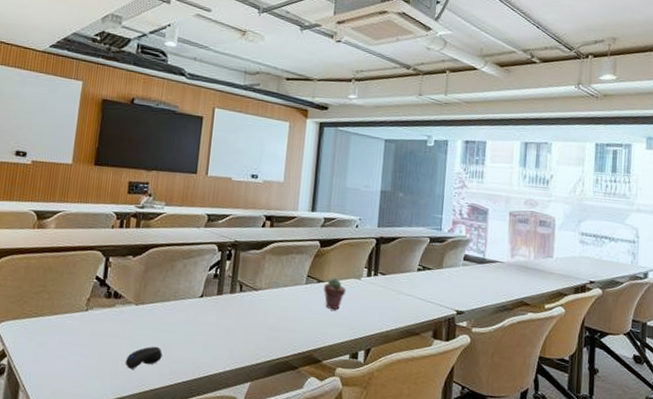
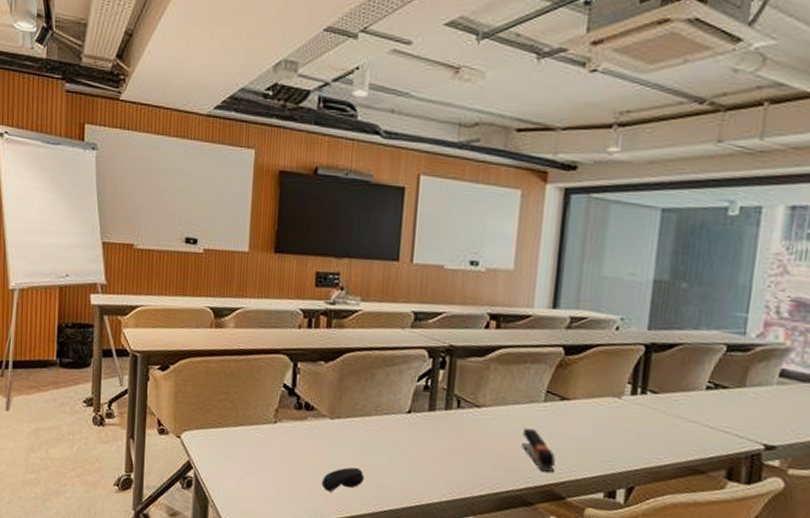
stapler: none [289,305,314,341] -> present [522,428,556,472]
potted succulent: present [324,278,347,309] -> none [569,395,601,435]

